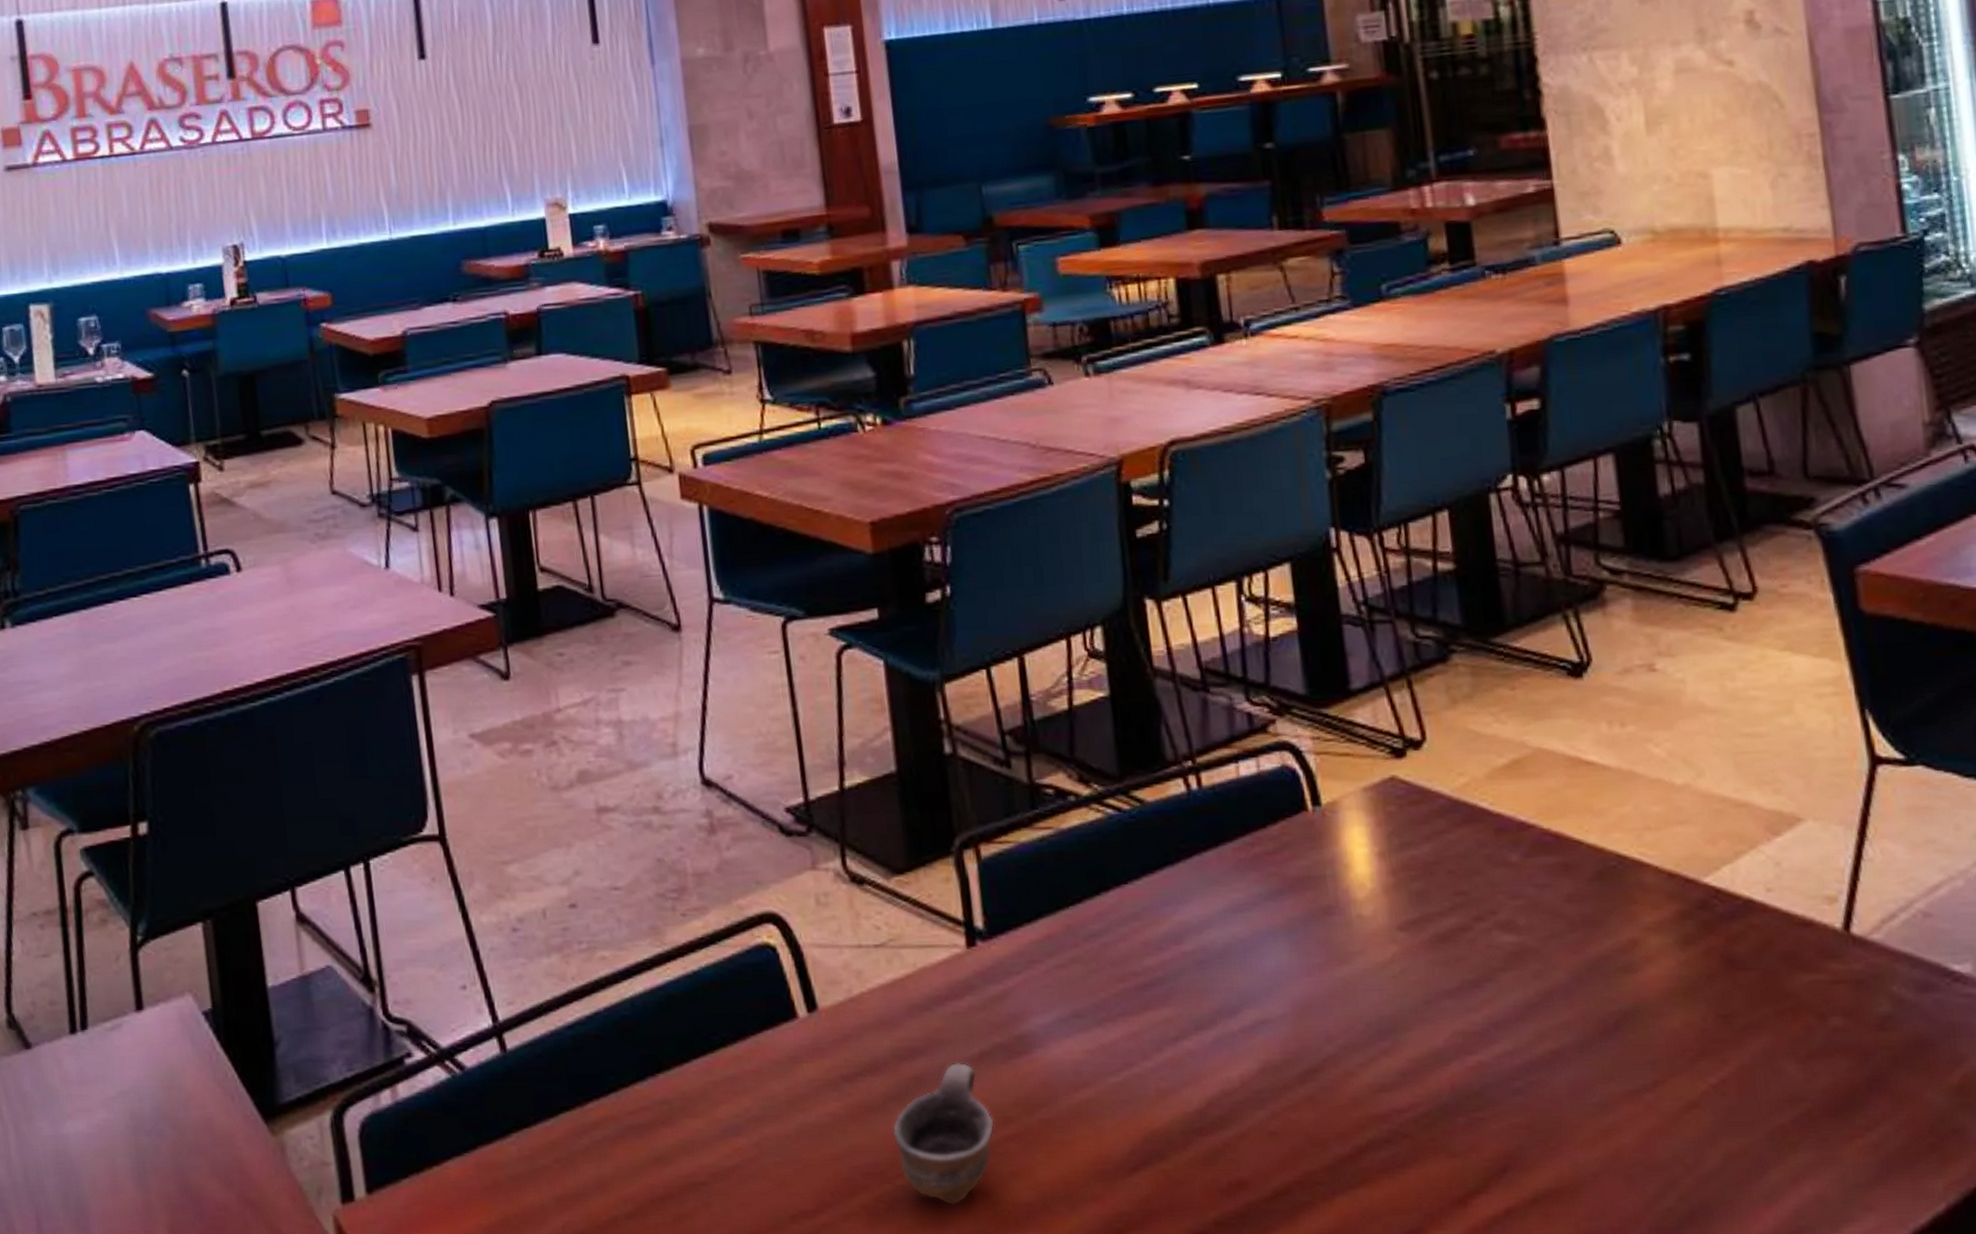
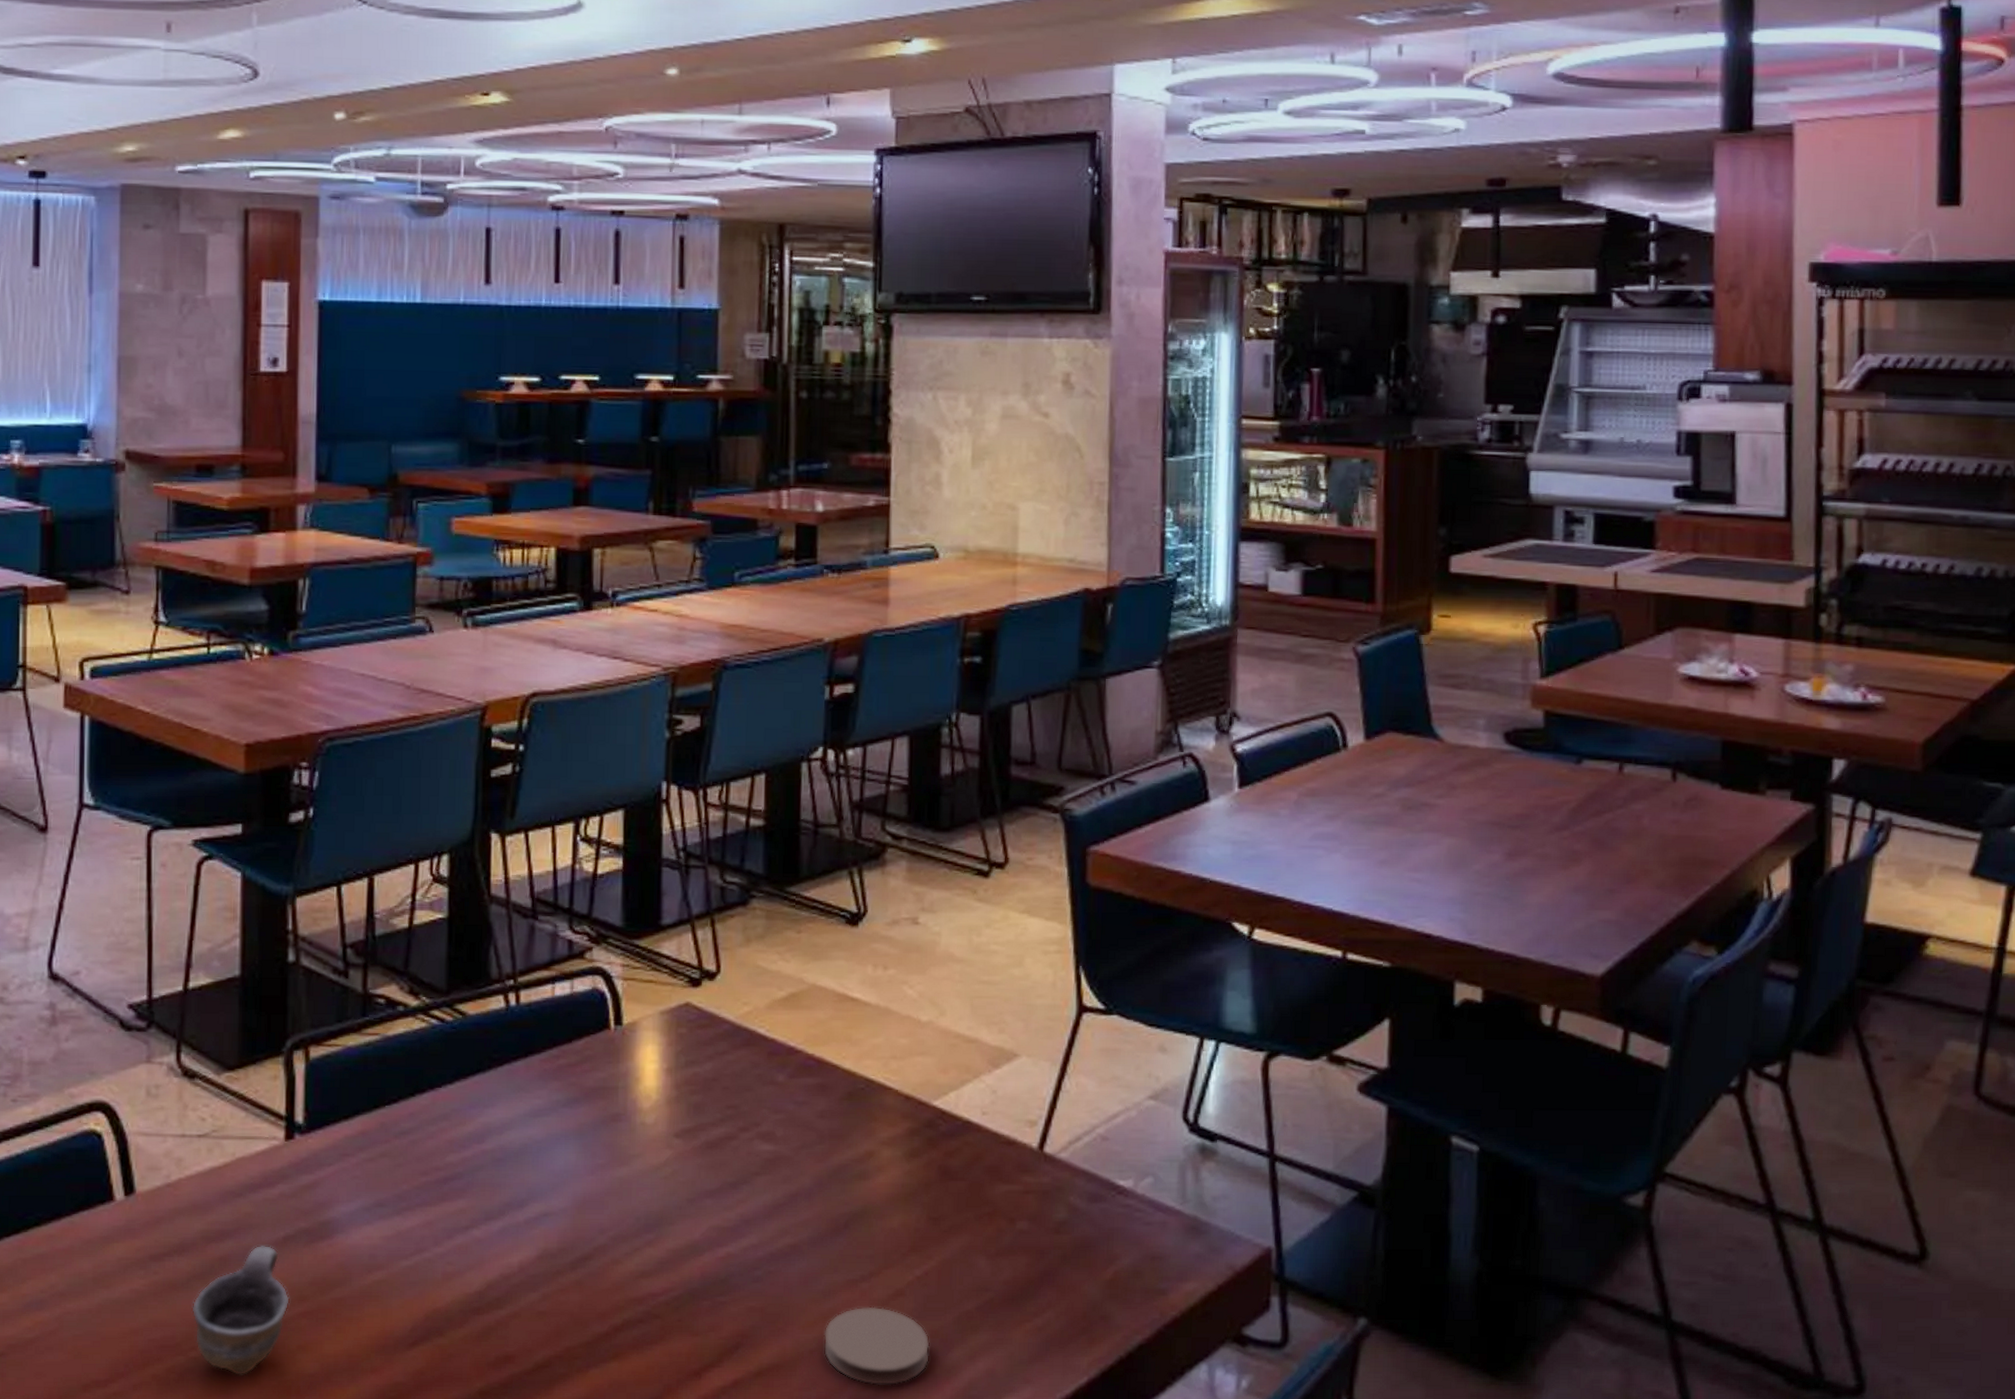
coaster: none [1606,1121,1741,1215] -> present [823,1306,930,1386]

